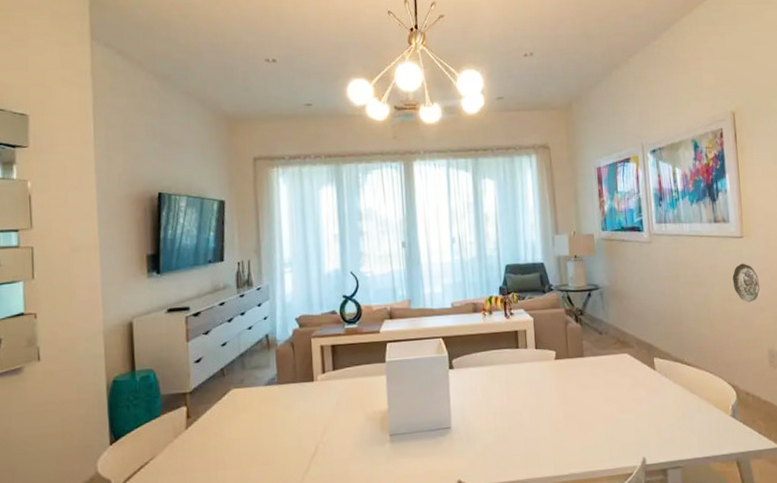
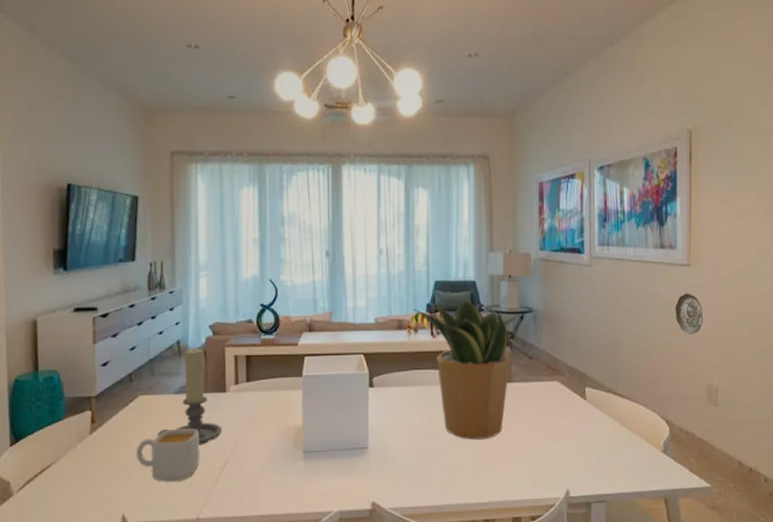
mug: none [230,418,291,471] -> present [135,428,199,482]
candle holder: none [249,340,312,434] -> present [157,348,223,445]
potted plant: none [487,278,588,415] -> present [413,296,520,440]

